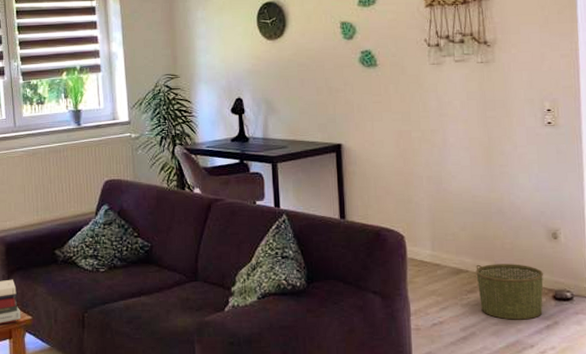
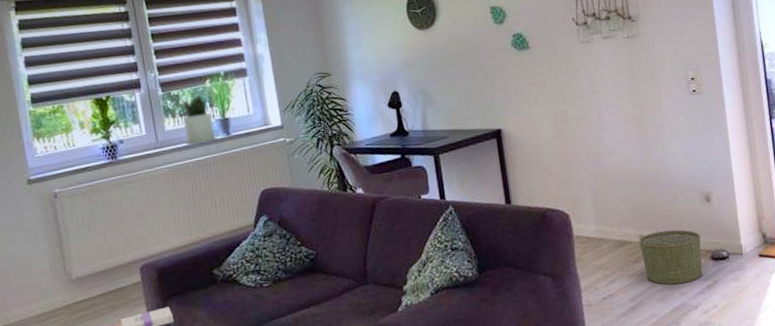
planter: none [38,84,70,133] -> present [181,93,218,146]

